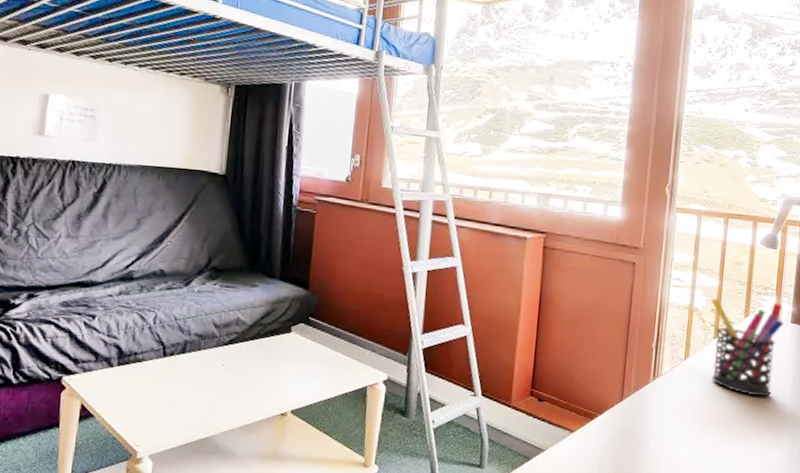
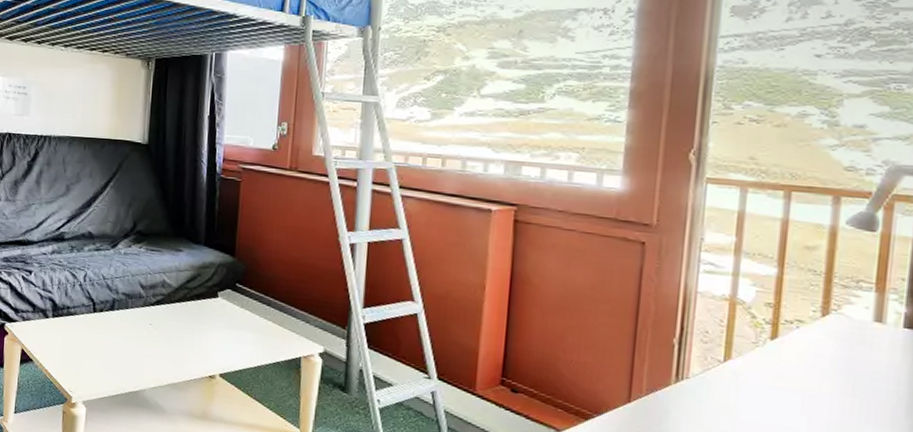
pen holder: present [710,297,784,397] -> none [764,289,890,420]

